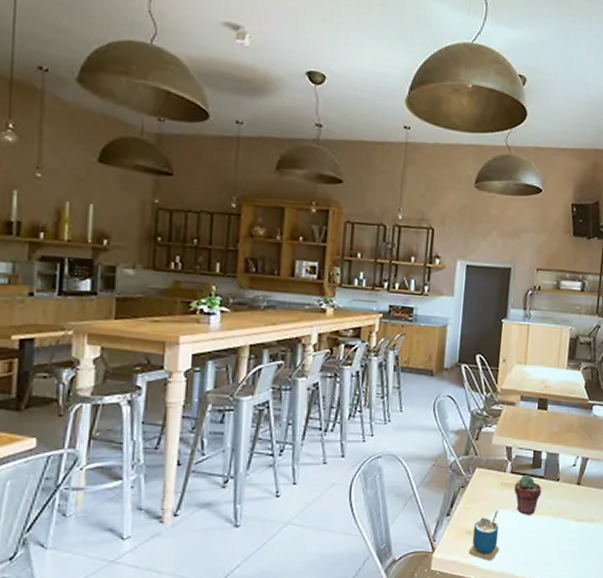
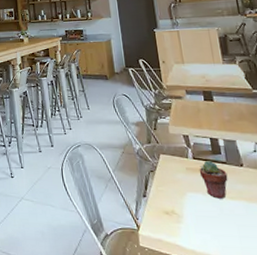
cup: present [468,510,500,561] -> none [169,193,200,242]

